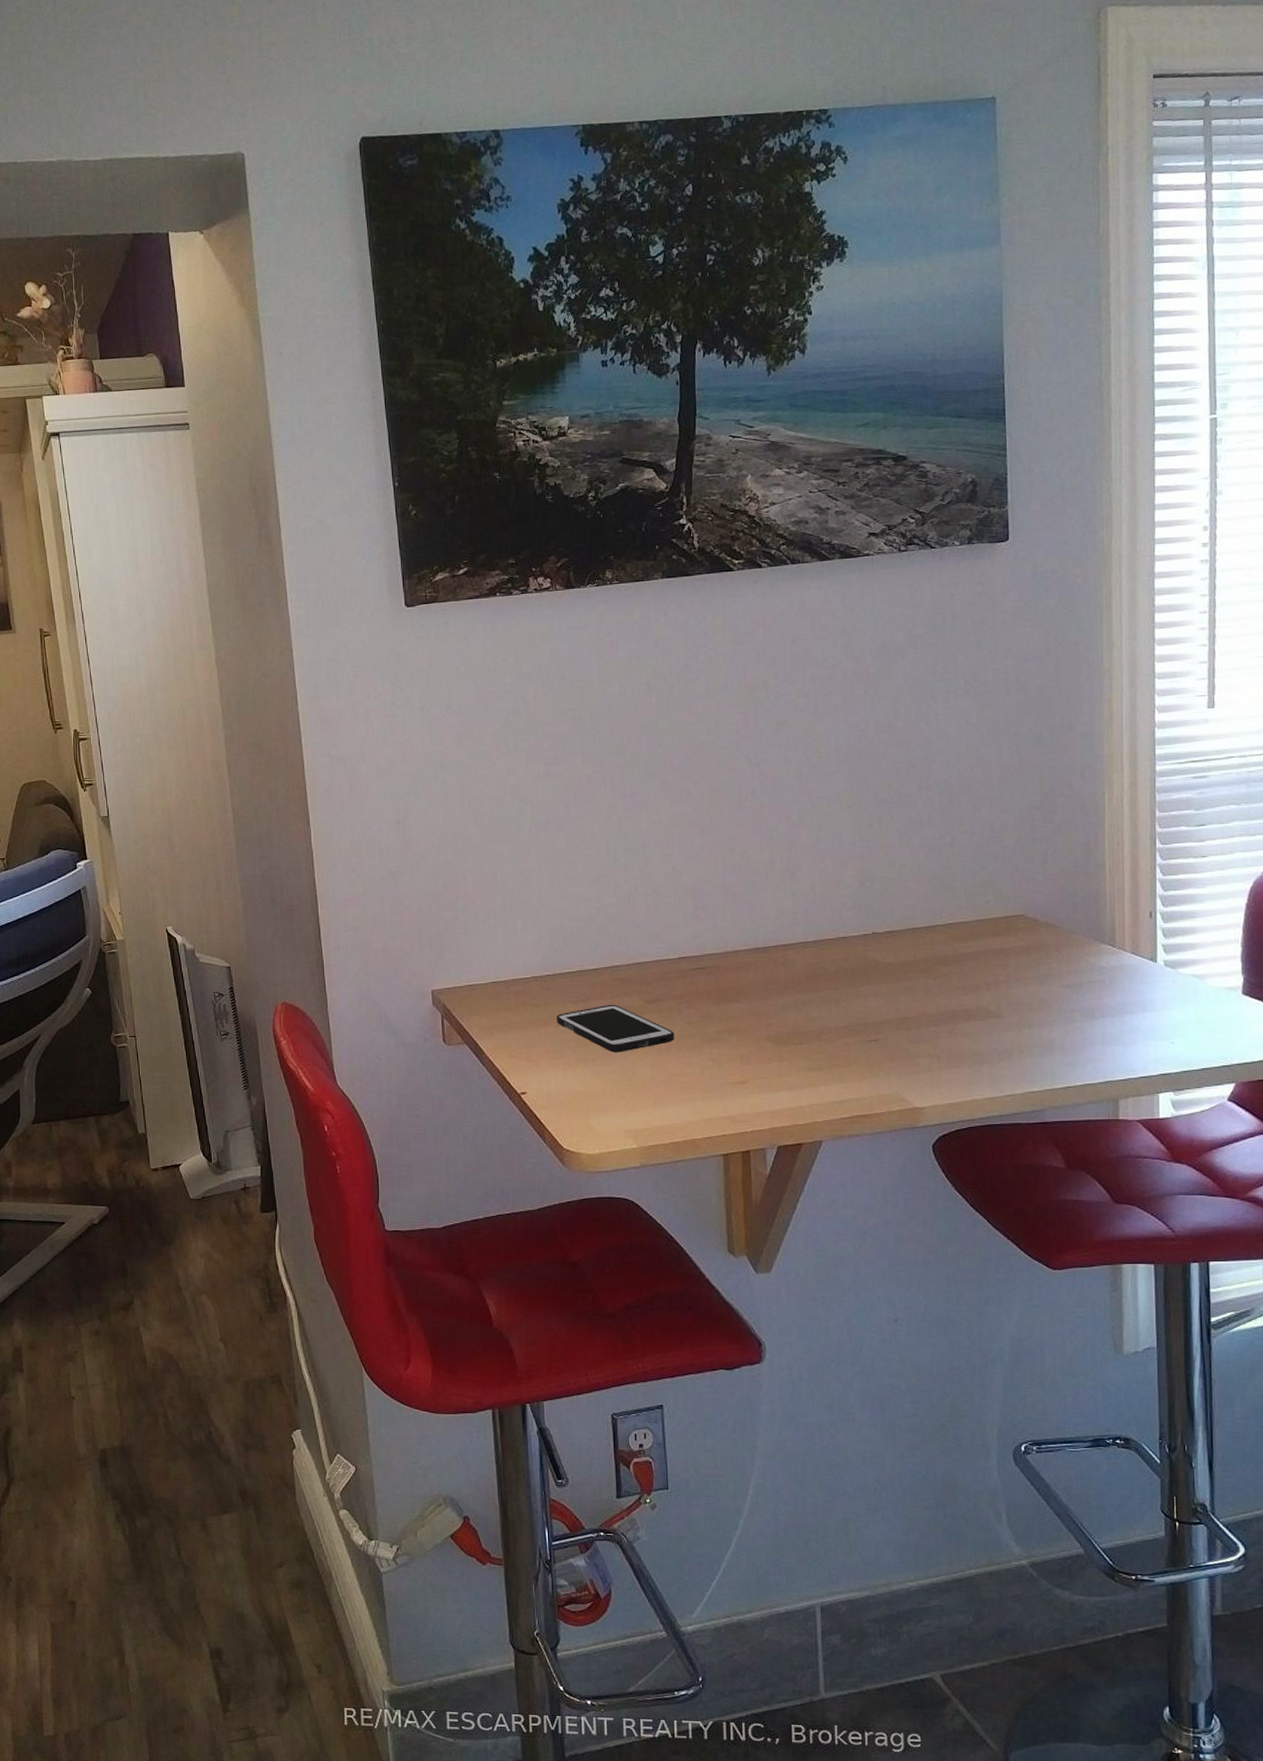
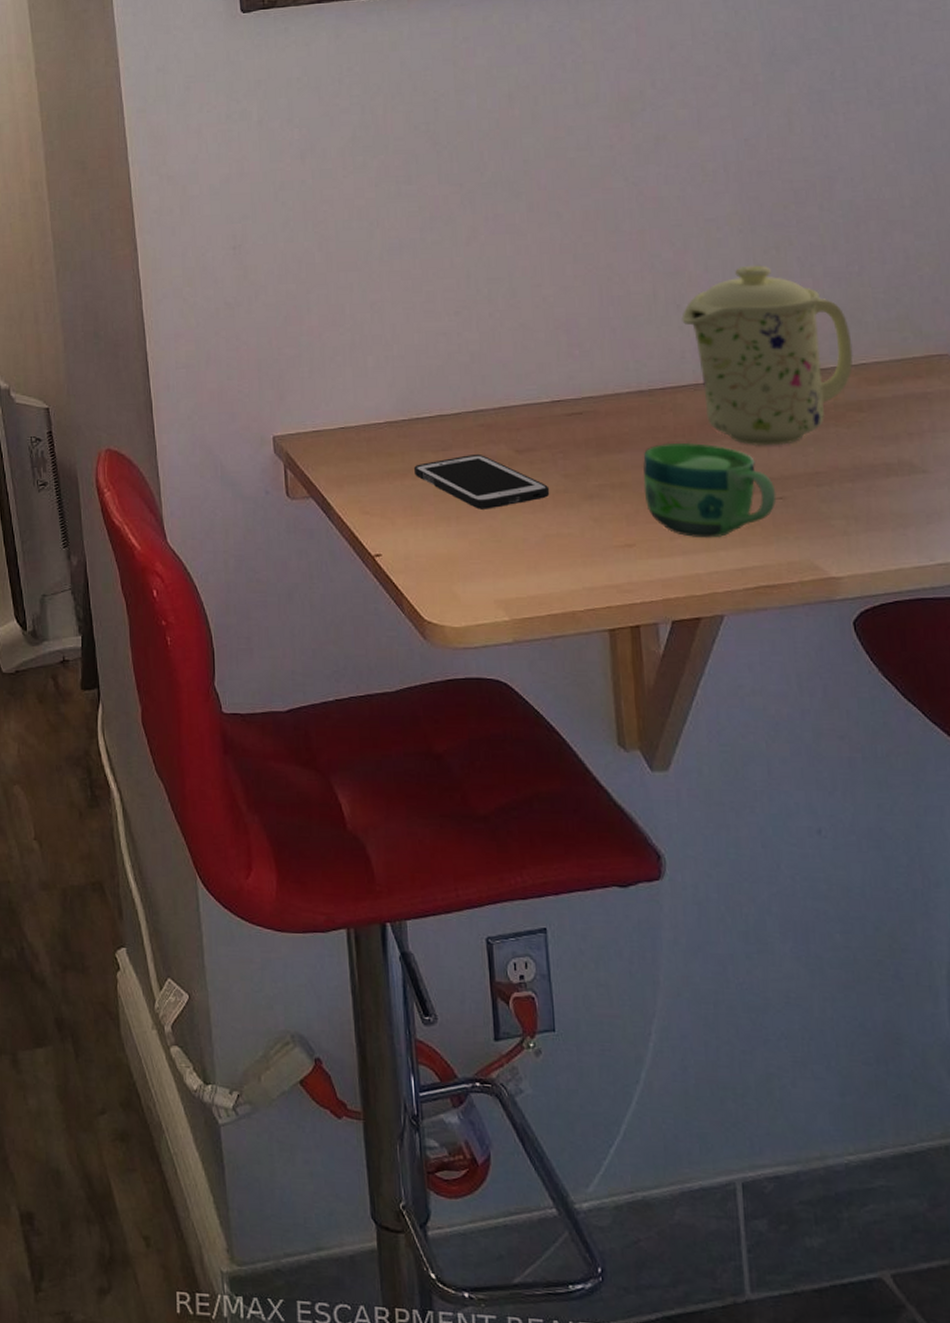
cup: none [756,992,871,1076] -> present [643,442,777,538]
mug: none [794,837,942,995] -> present [681,265,853,445]

